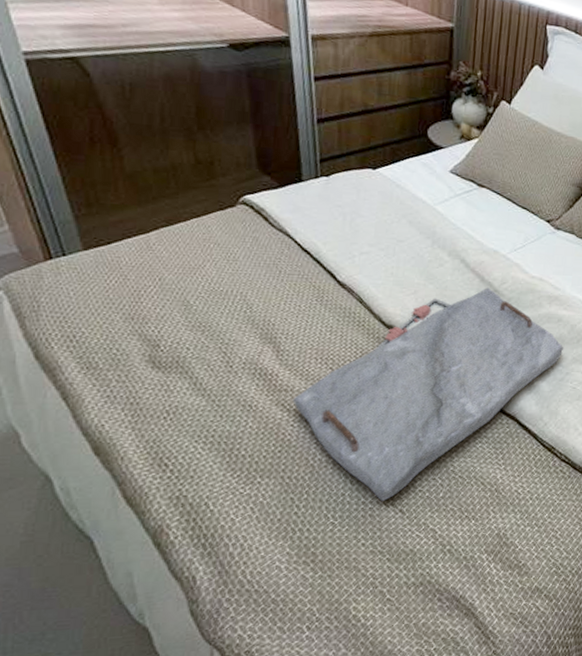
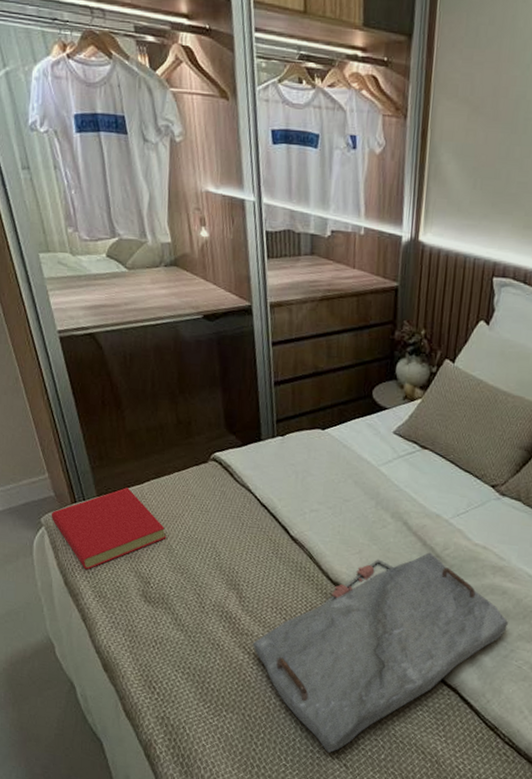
book: none [13,238,182,338] -> present [51,487,167,570]

